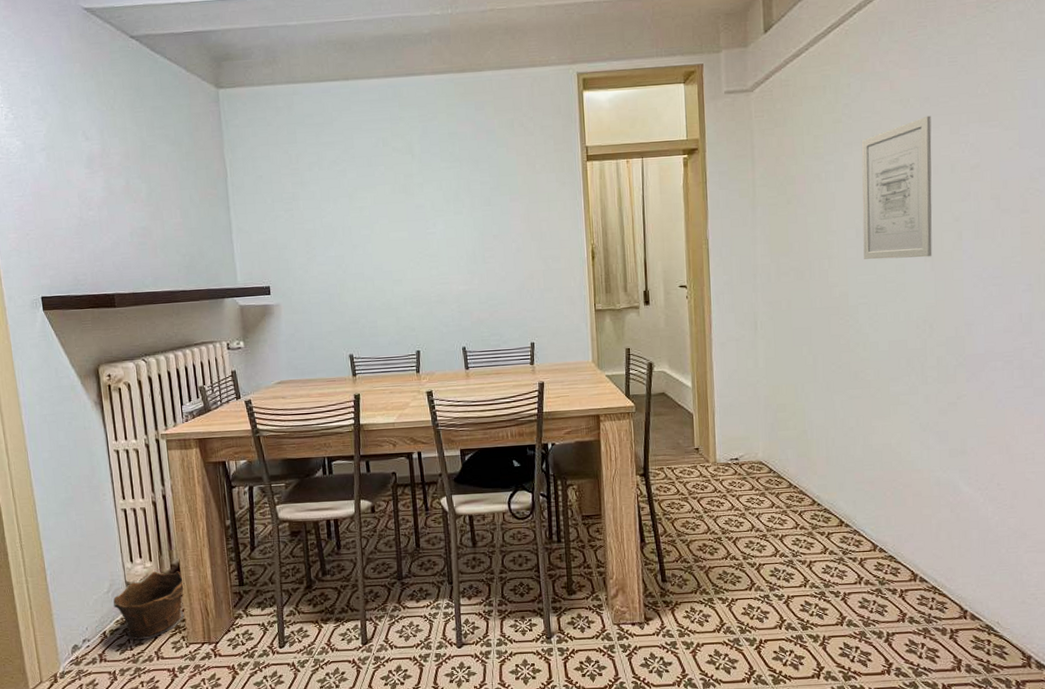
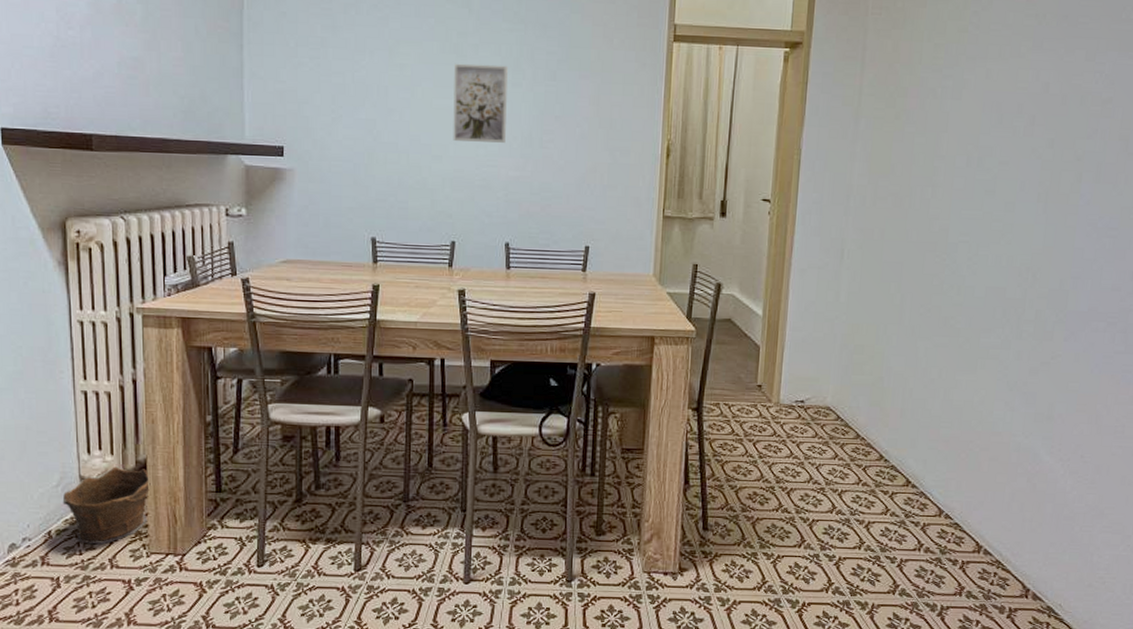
wall art: none [404,198,454,266] -> present [453,63,508,143]
wall art: present [861,115,933,260] -> none [971,36,1067,198]

